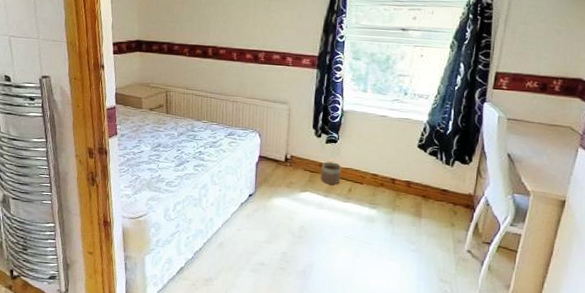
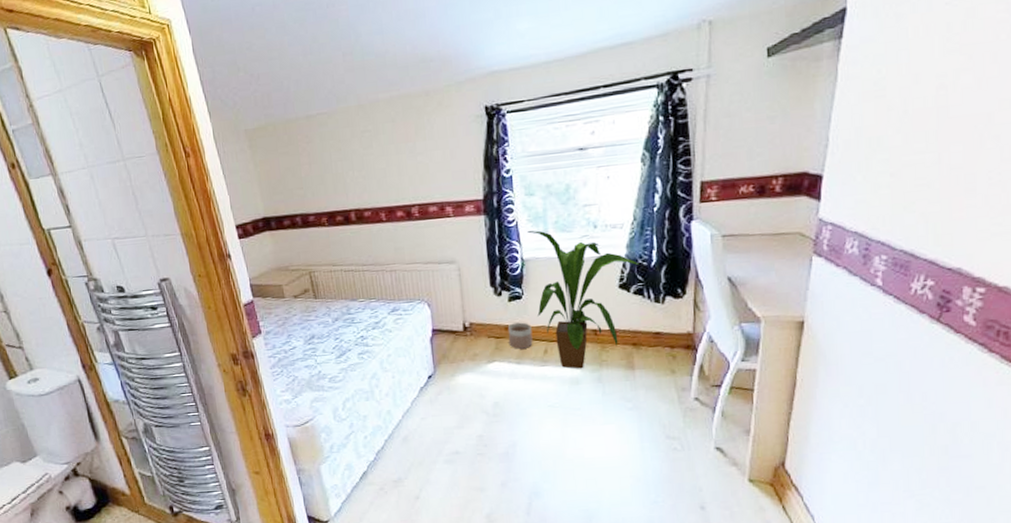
house plant: none [348,88,437,210] -> present [528,230,639,369]

